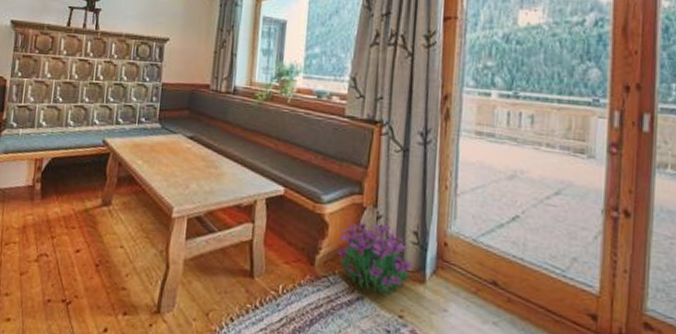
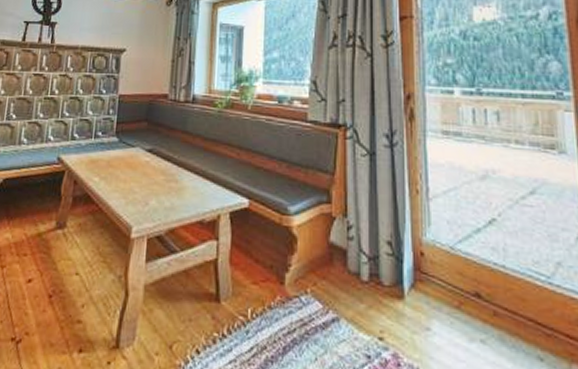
decorative plant: present [336,218,414,296] -> none [307,229,391,316]

